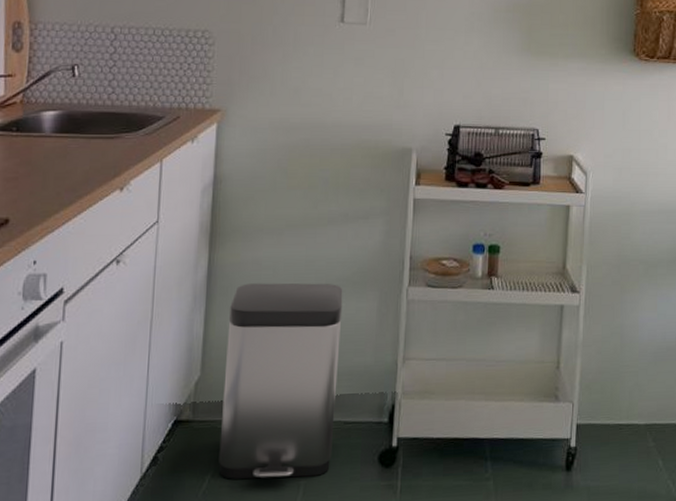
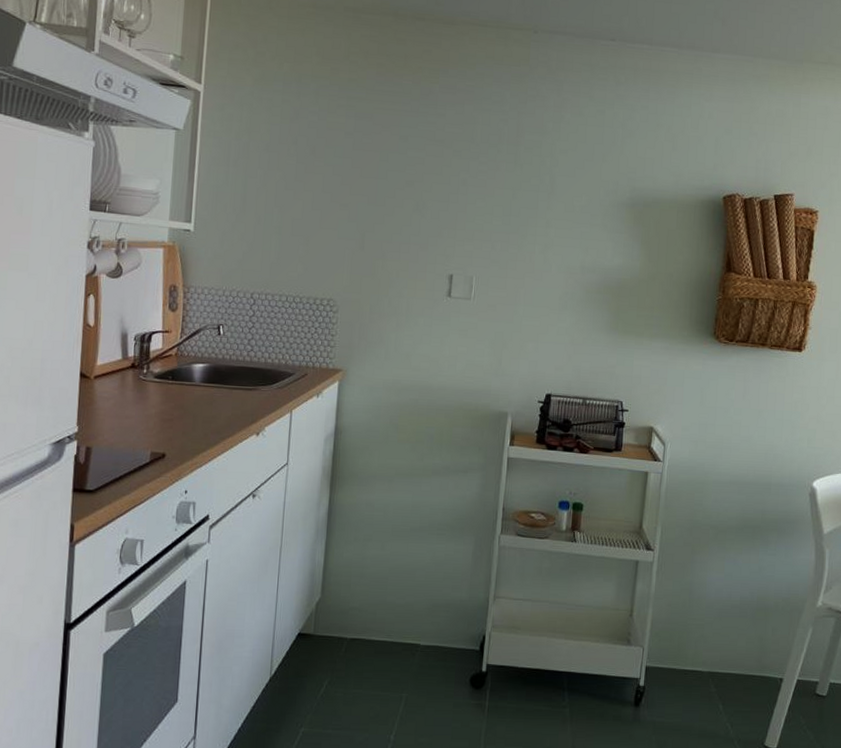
pedal bin: present [219,283,343,480] -> none [334,522,444,691]

